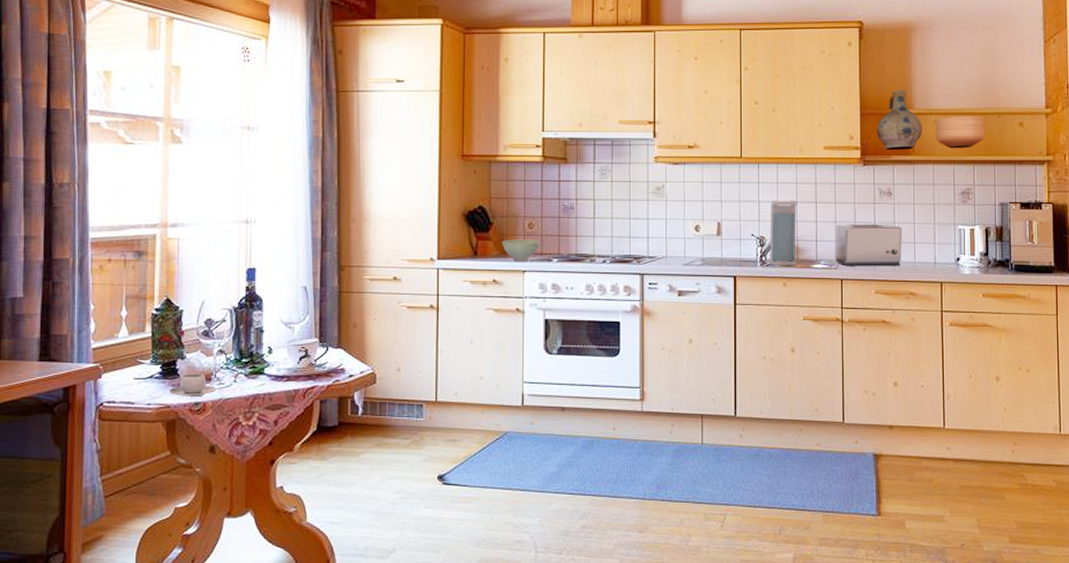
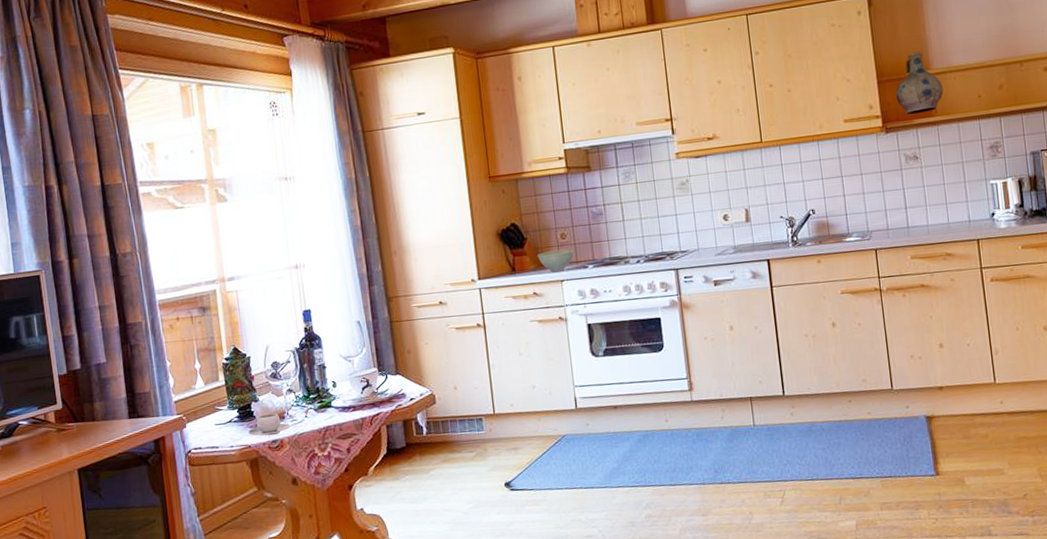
soap dispenser: present [770,201,798,267] -> none [796,177,829,245]
toaster: present [835,223,902,267] -> none [864,188,935,236]
bowl: present [934,116,986,149] -> none [954,67,1009,105]

